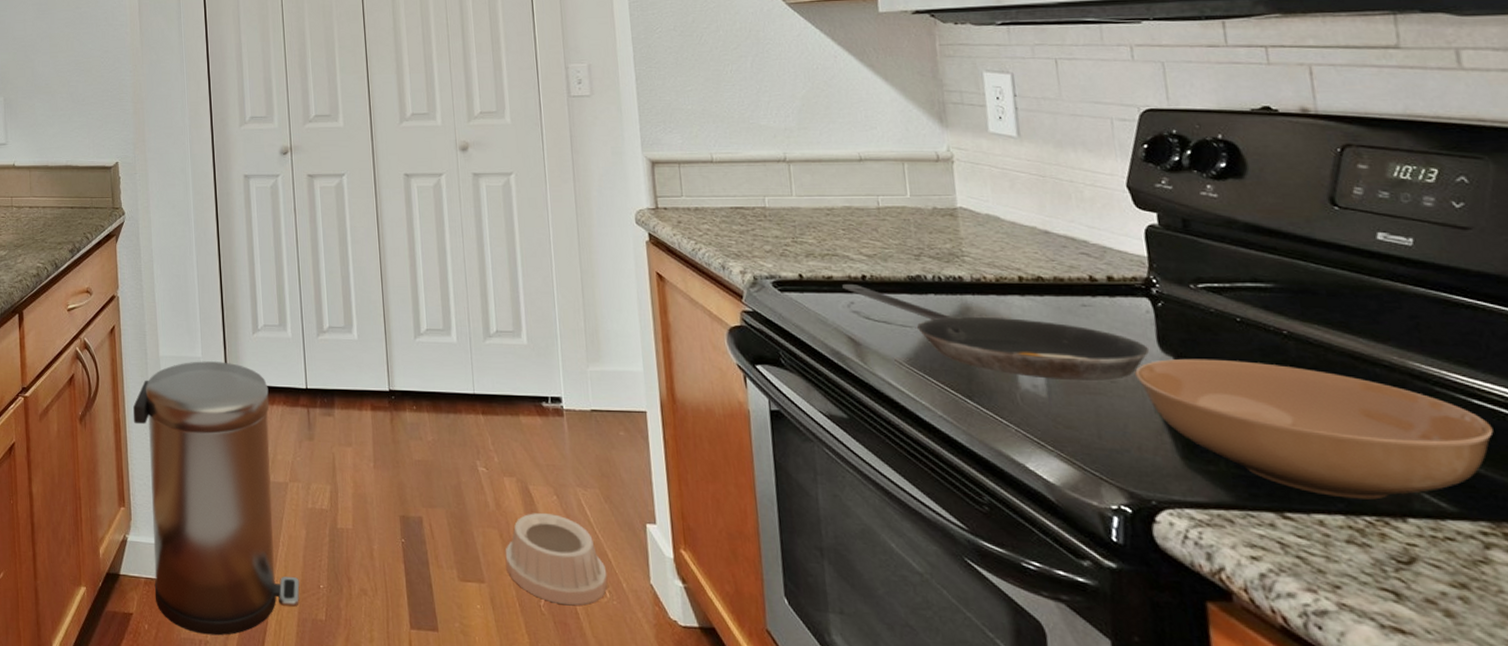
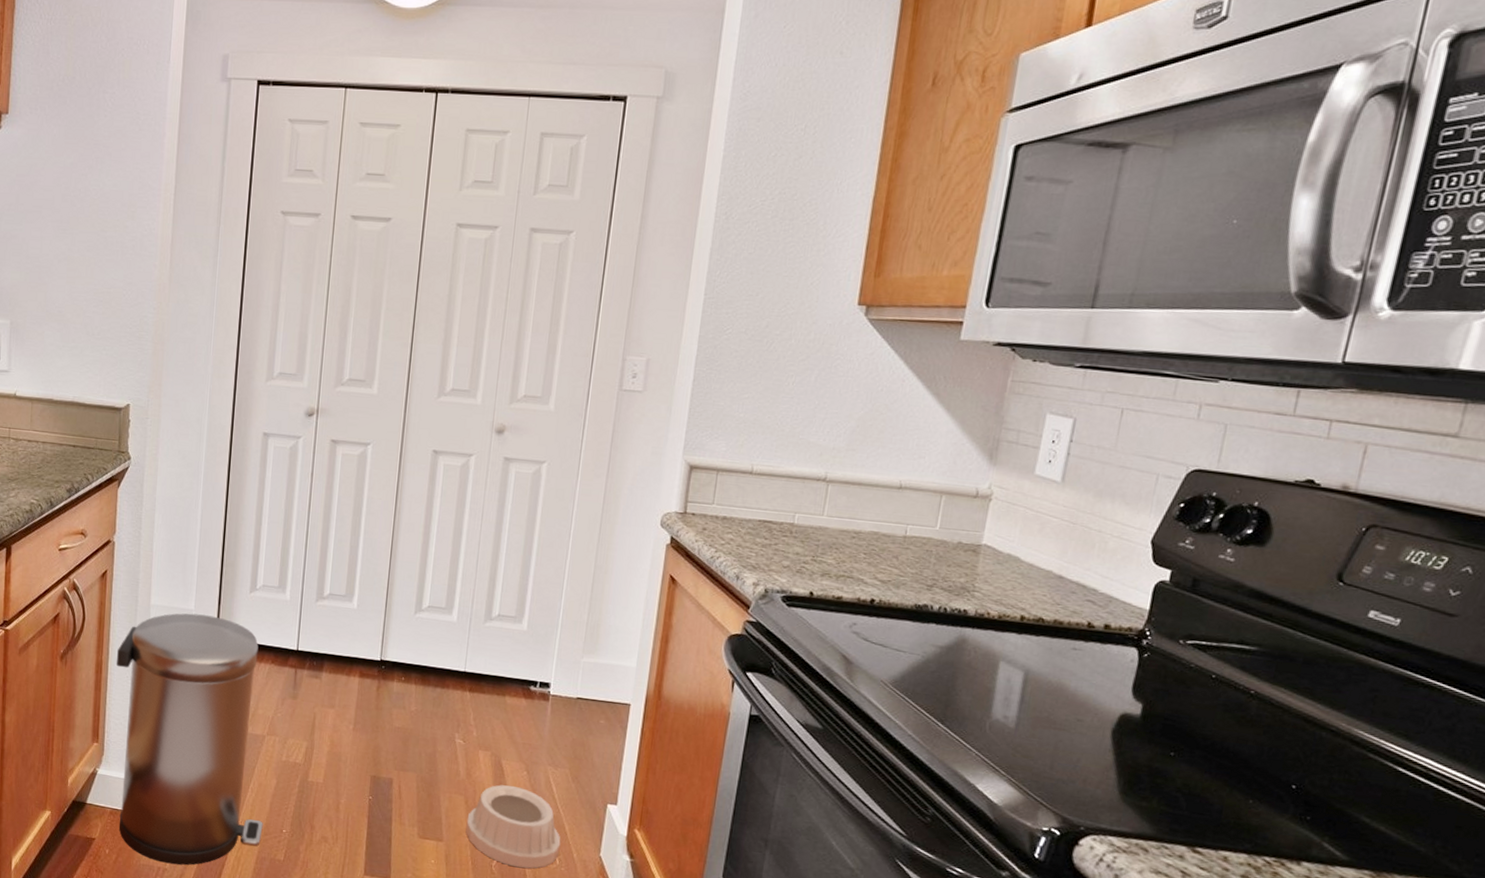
frying pan: present [842,283,1150,381] -> none [849,605,1123,719]
bowl: present [1135,358,1494,500] -> none [1102,705,1407,844]

